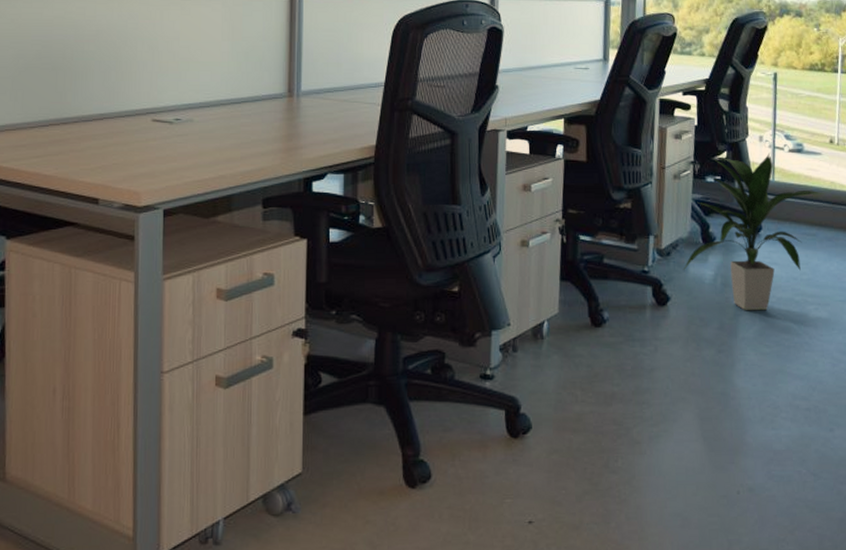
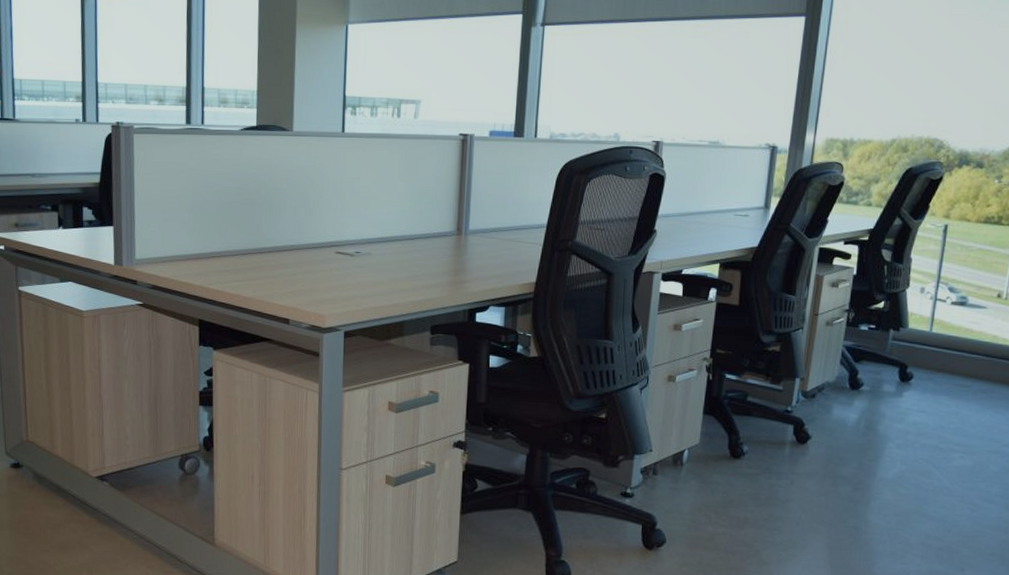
indoor plant: present [683,153,826,311] -> none [826,304,986,455]

